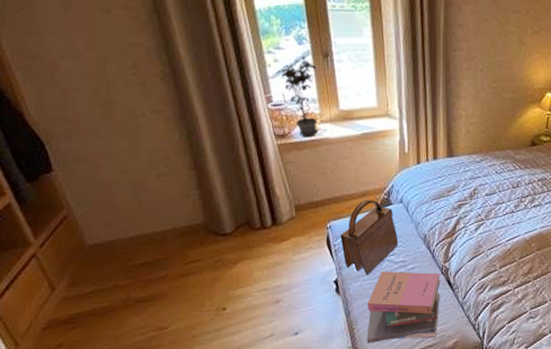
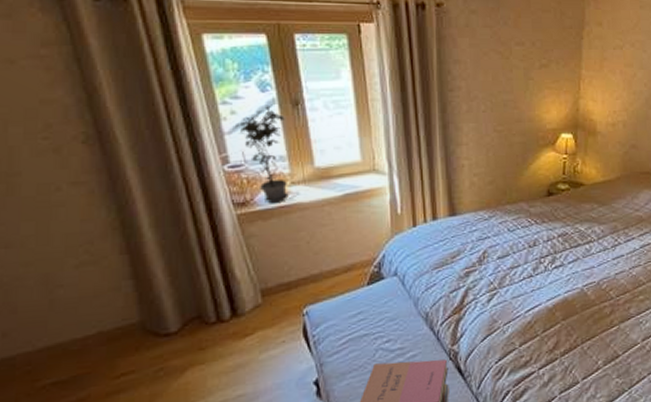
handbag: present [340,199,398,275] -> none [320,274,394,371]

